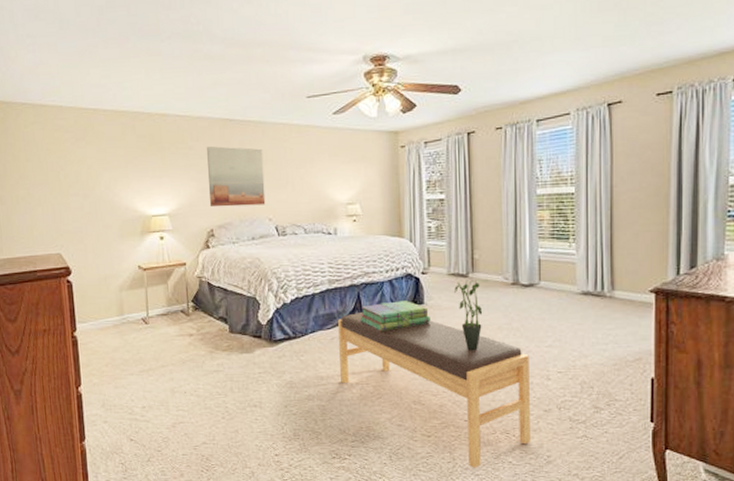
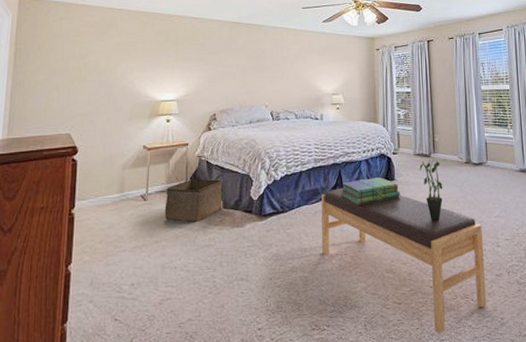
storage bin: none [167,301,229,348] -> present [164,179,223,223]
wall art: present [207,146,266,207] -> none [215,44,264,95]

